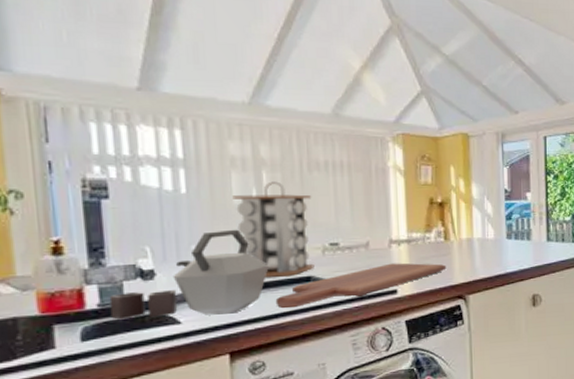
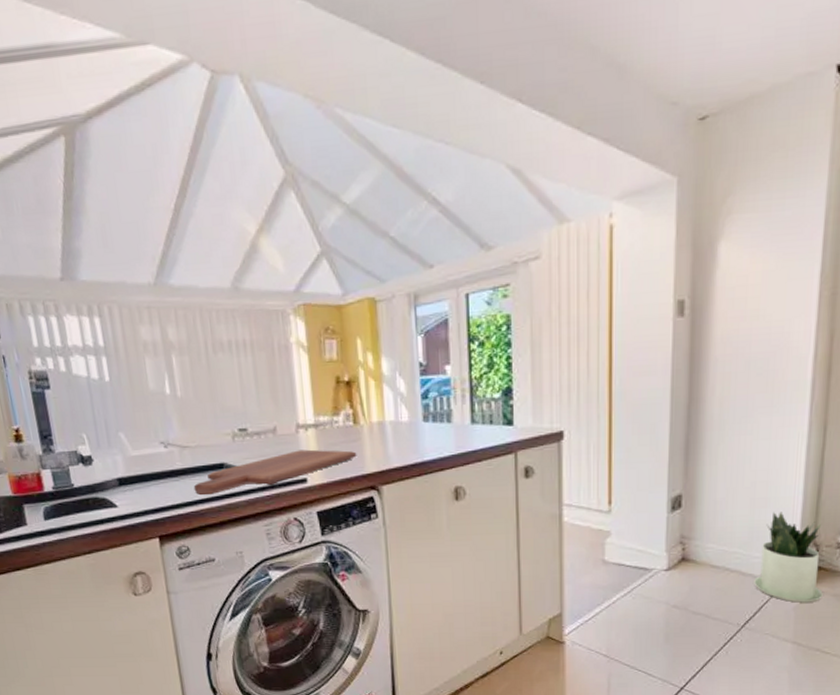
kettle: present [109,229,269,320] -> none [60,415,186,502]
spice rack: present [232,181,315,279] -> none [148,365,226,465]

